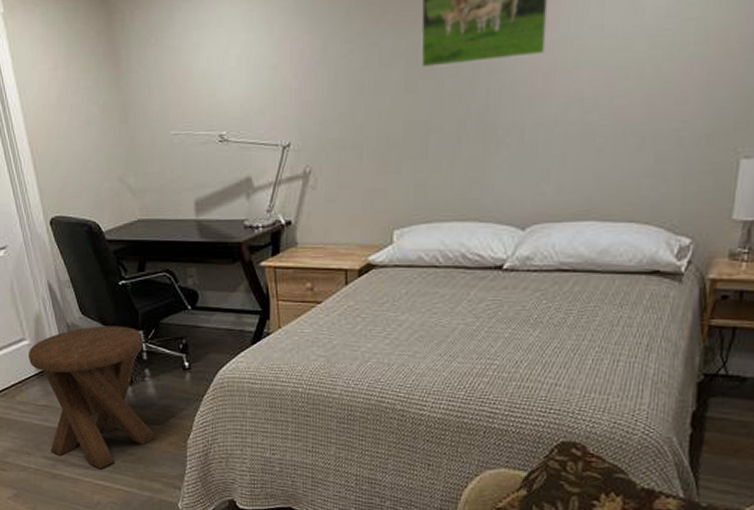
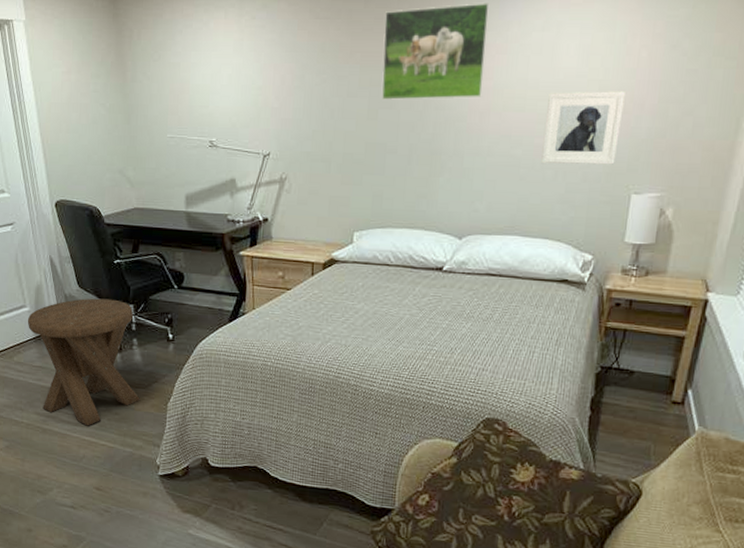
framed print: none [623,29,731,130] -> present [541,91,625,165]

